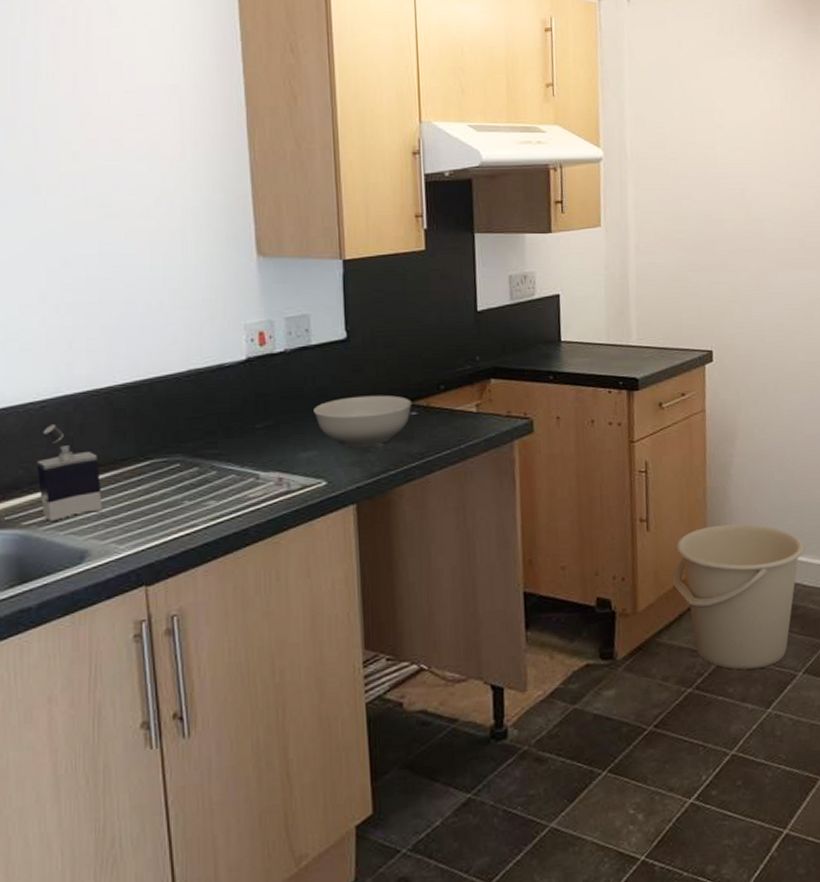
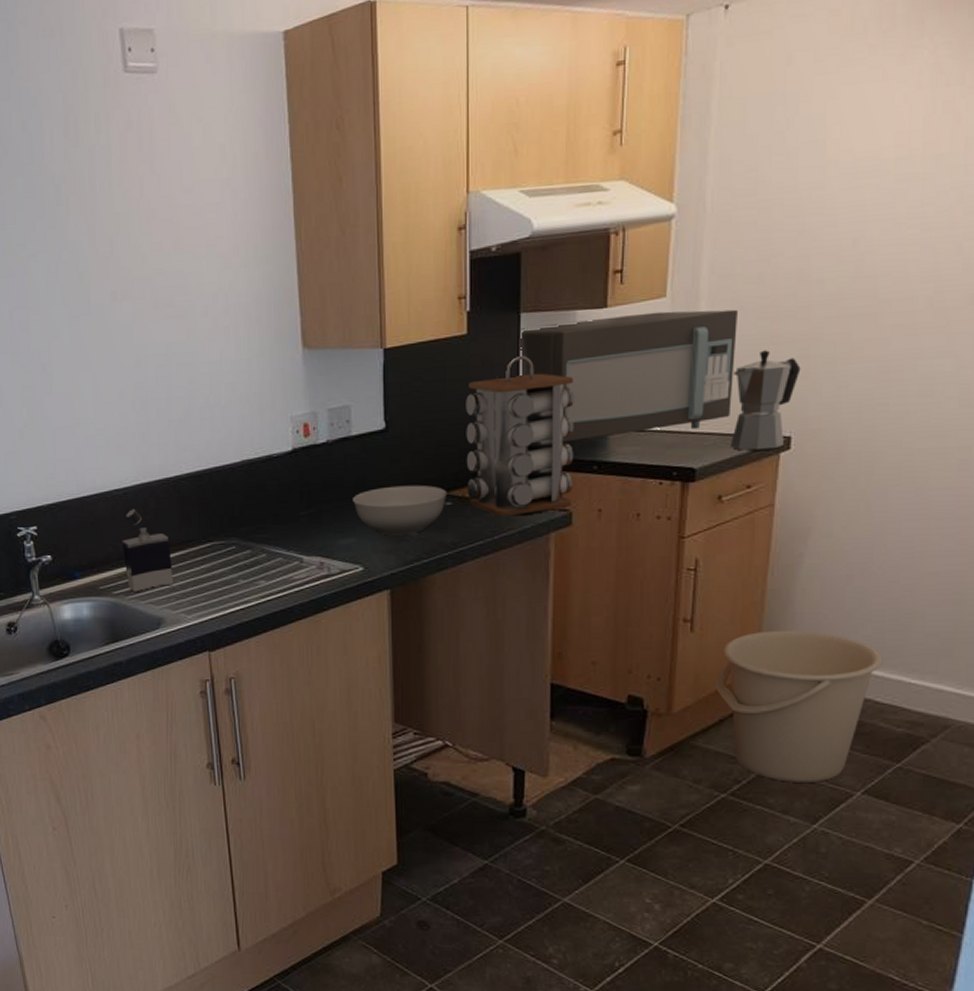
spice rack: none [426,273,532,426] -> present [466,356,574,517]
microwave: none [455,239,663,355] -> present [497,309,739,444]
moka pot: none [661,276,714,363] -> present [730,350,801,451]

